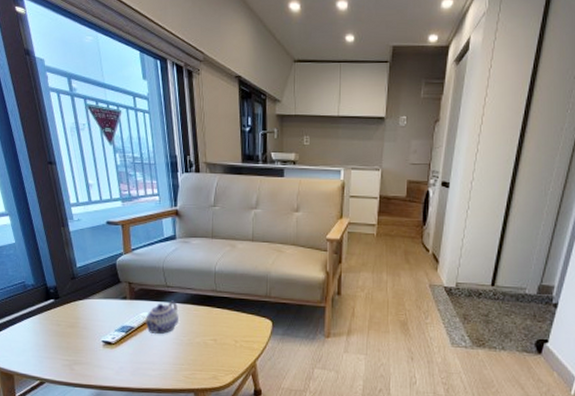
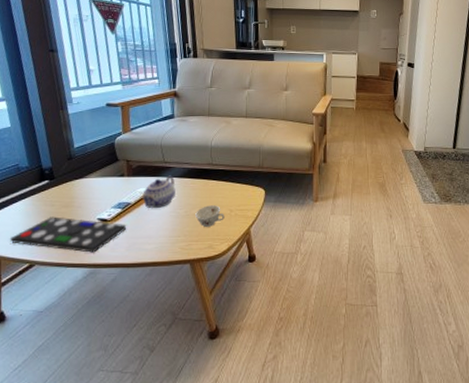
remote control: none [21,336,131,375] -> present [10,216,127,253]
teacup: none [199,334,229,358] -> present [195,205,225,228]

